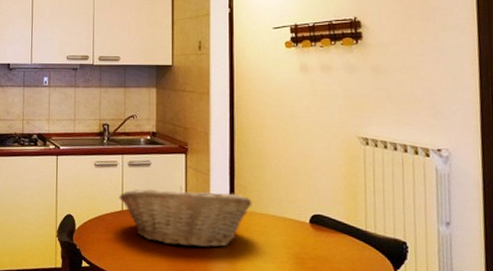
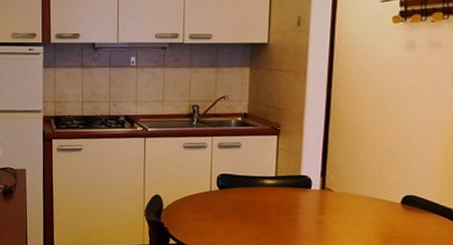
fruit basket: present [118,186,252,248] -> none [207,167,344,227]

